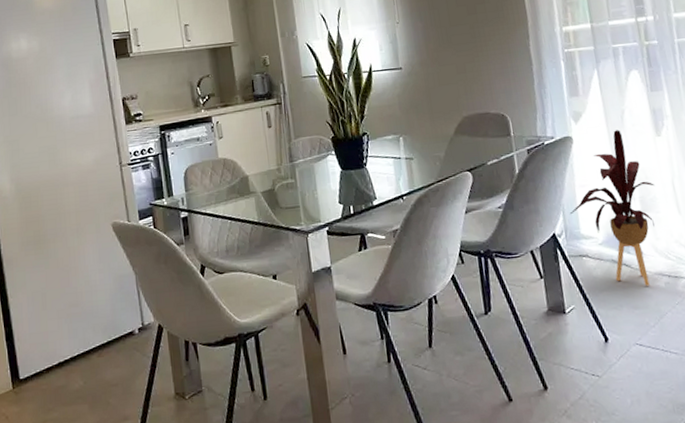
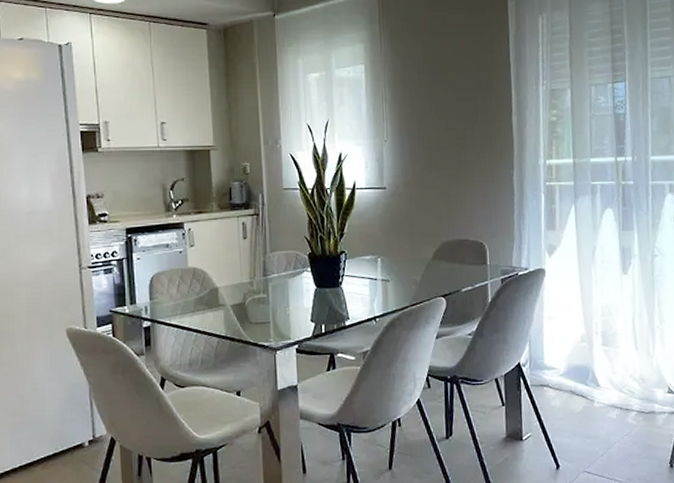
house plant: present [569,130,655,286] -> none [535,265,617,417]

